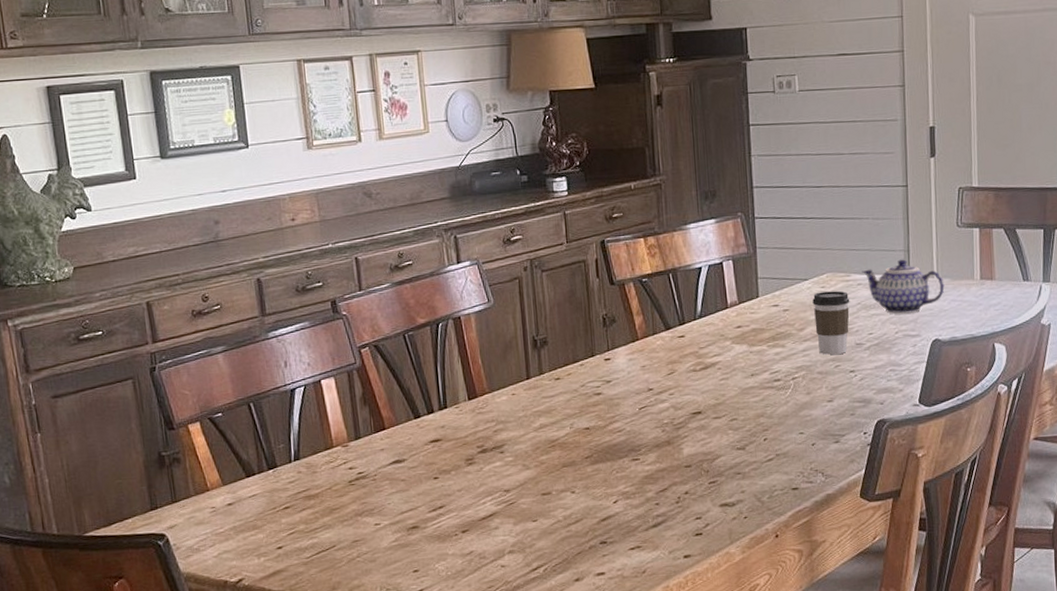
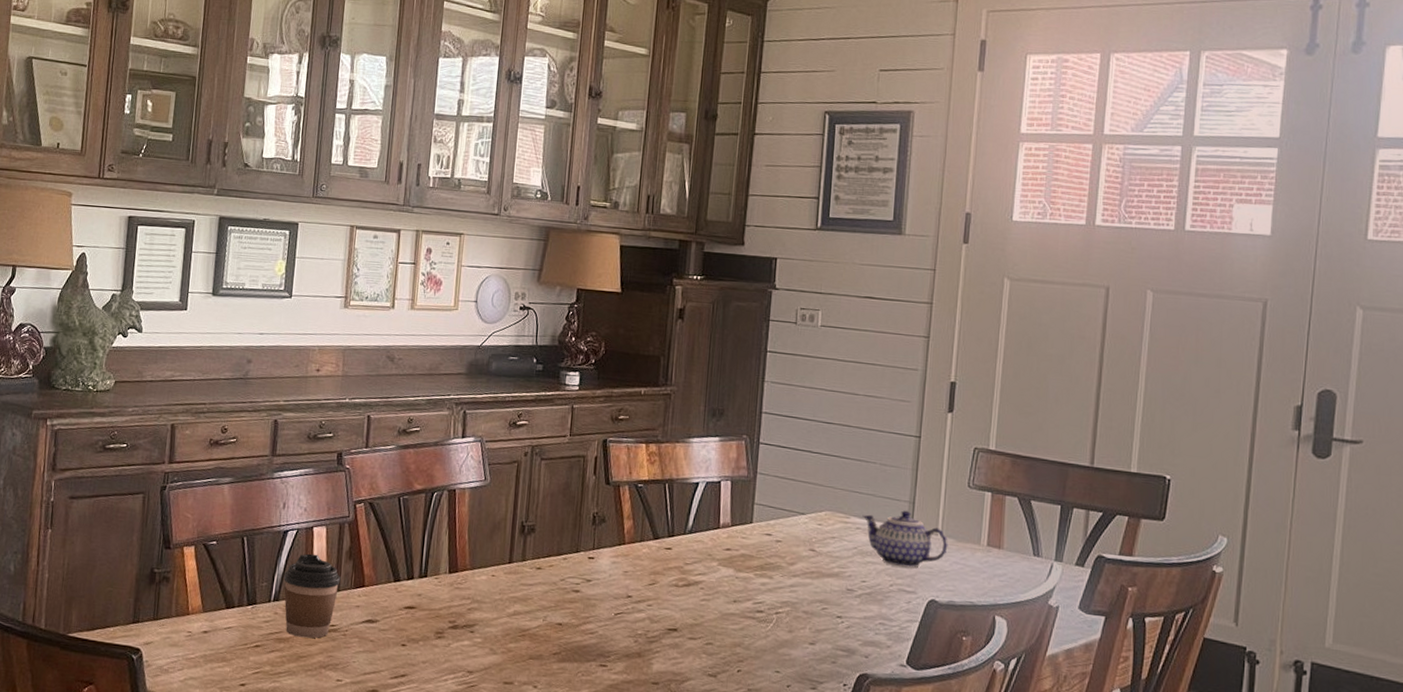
coffee cup: none [300,406,360,491] -> present [284,553,341,639]
coffee cup: present [812,290,850,355] -> none [806,529,846,597]

